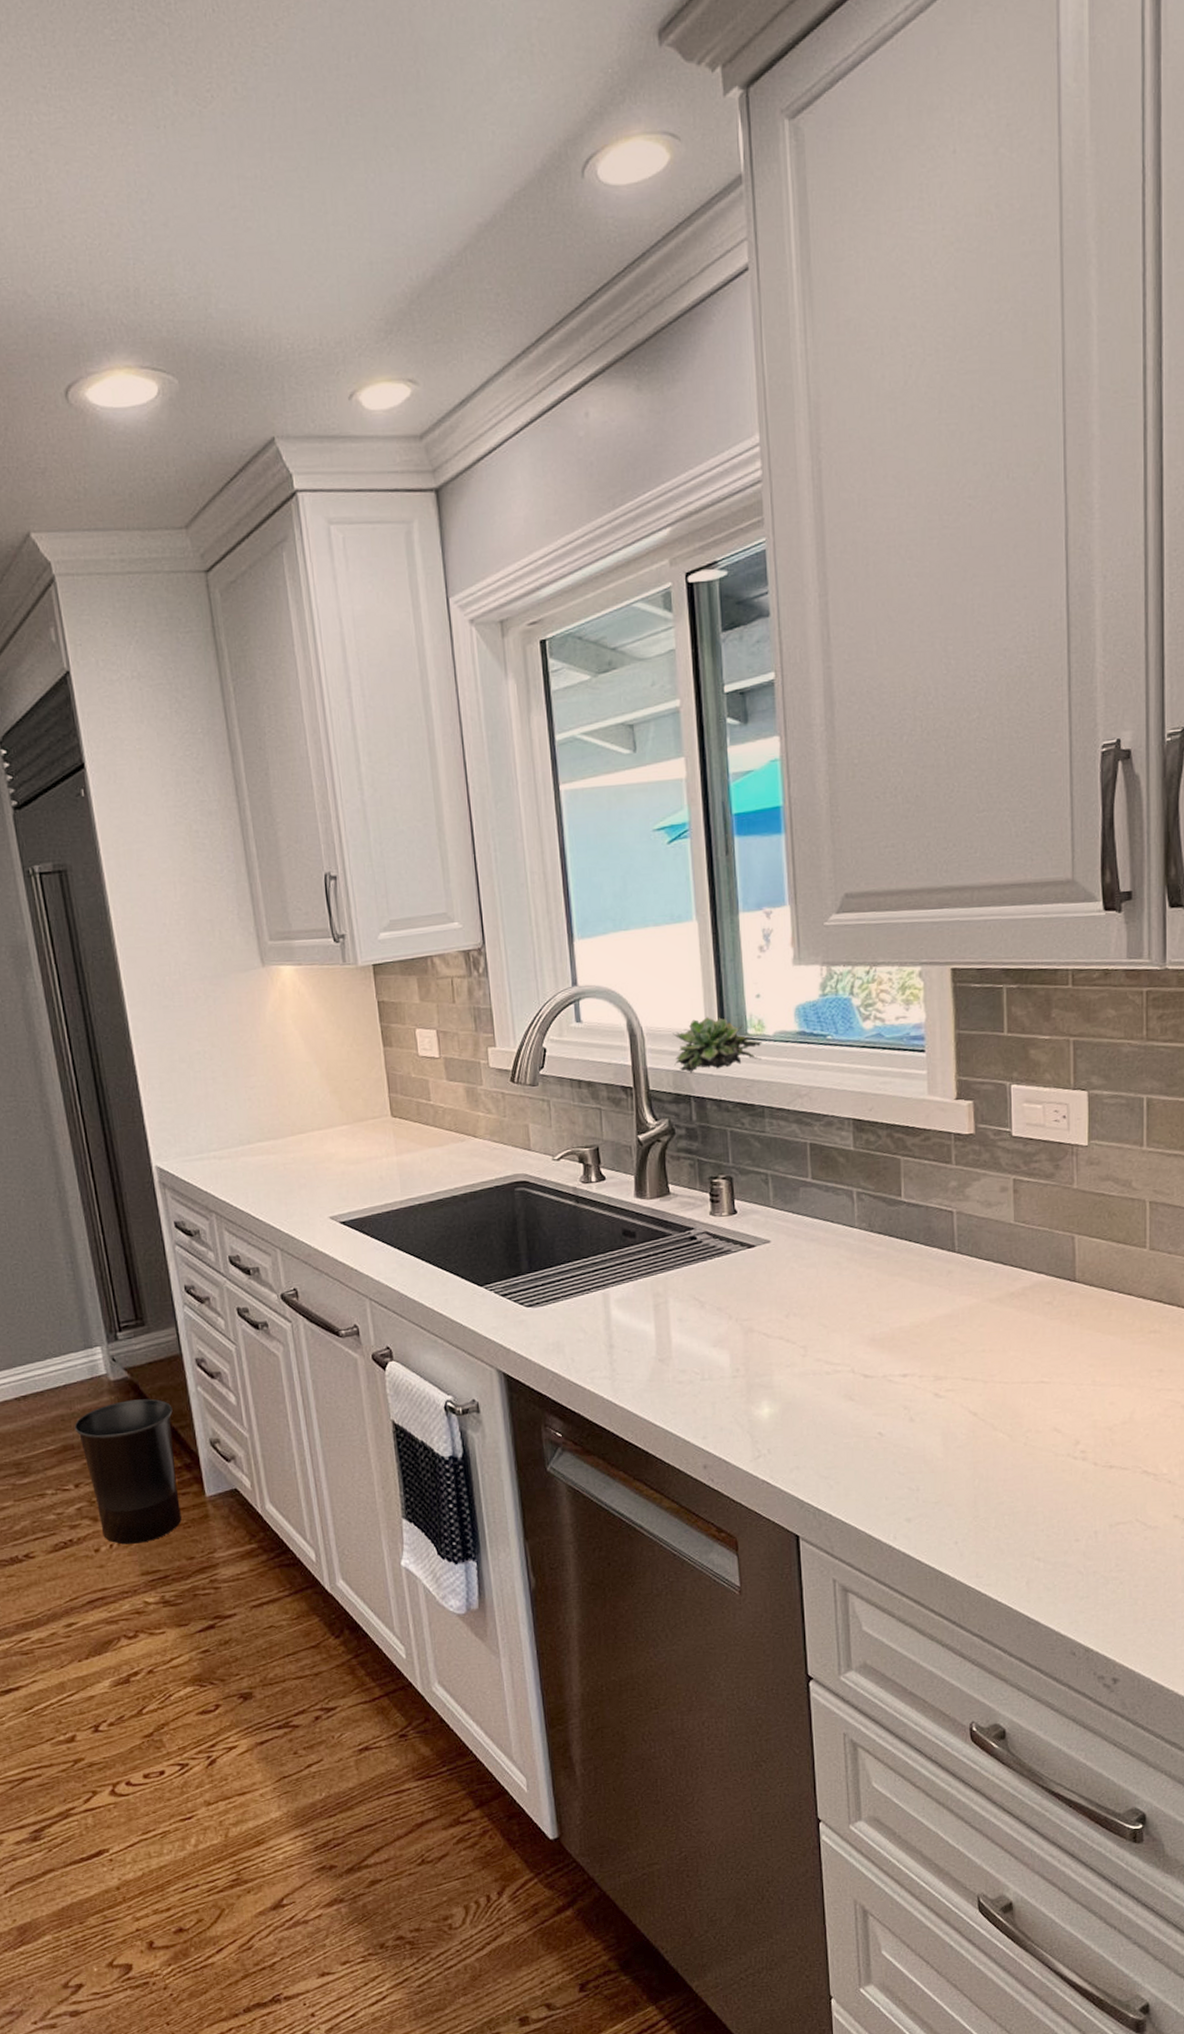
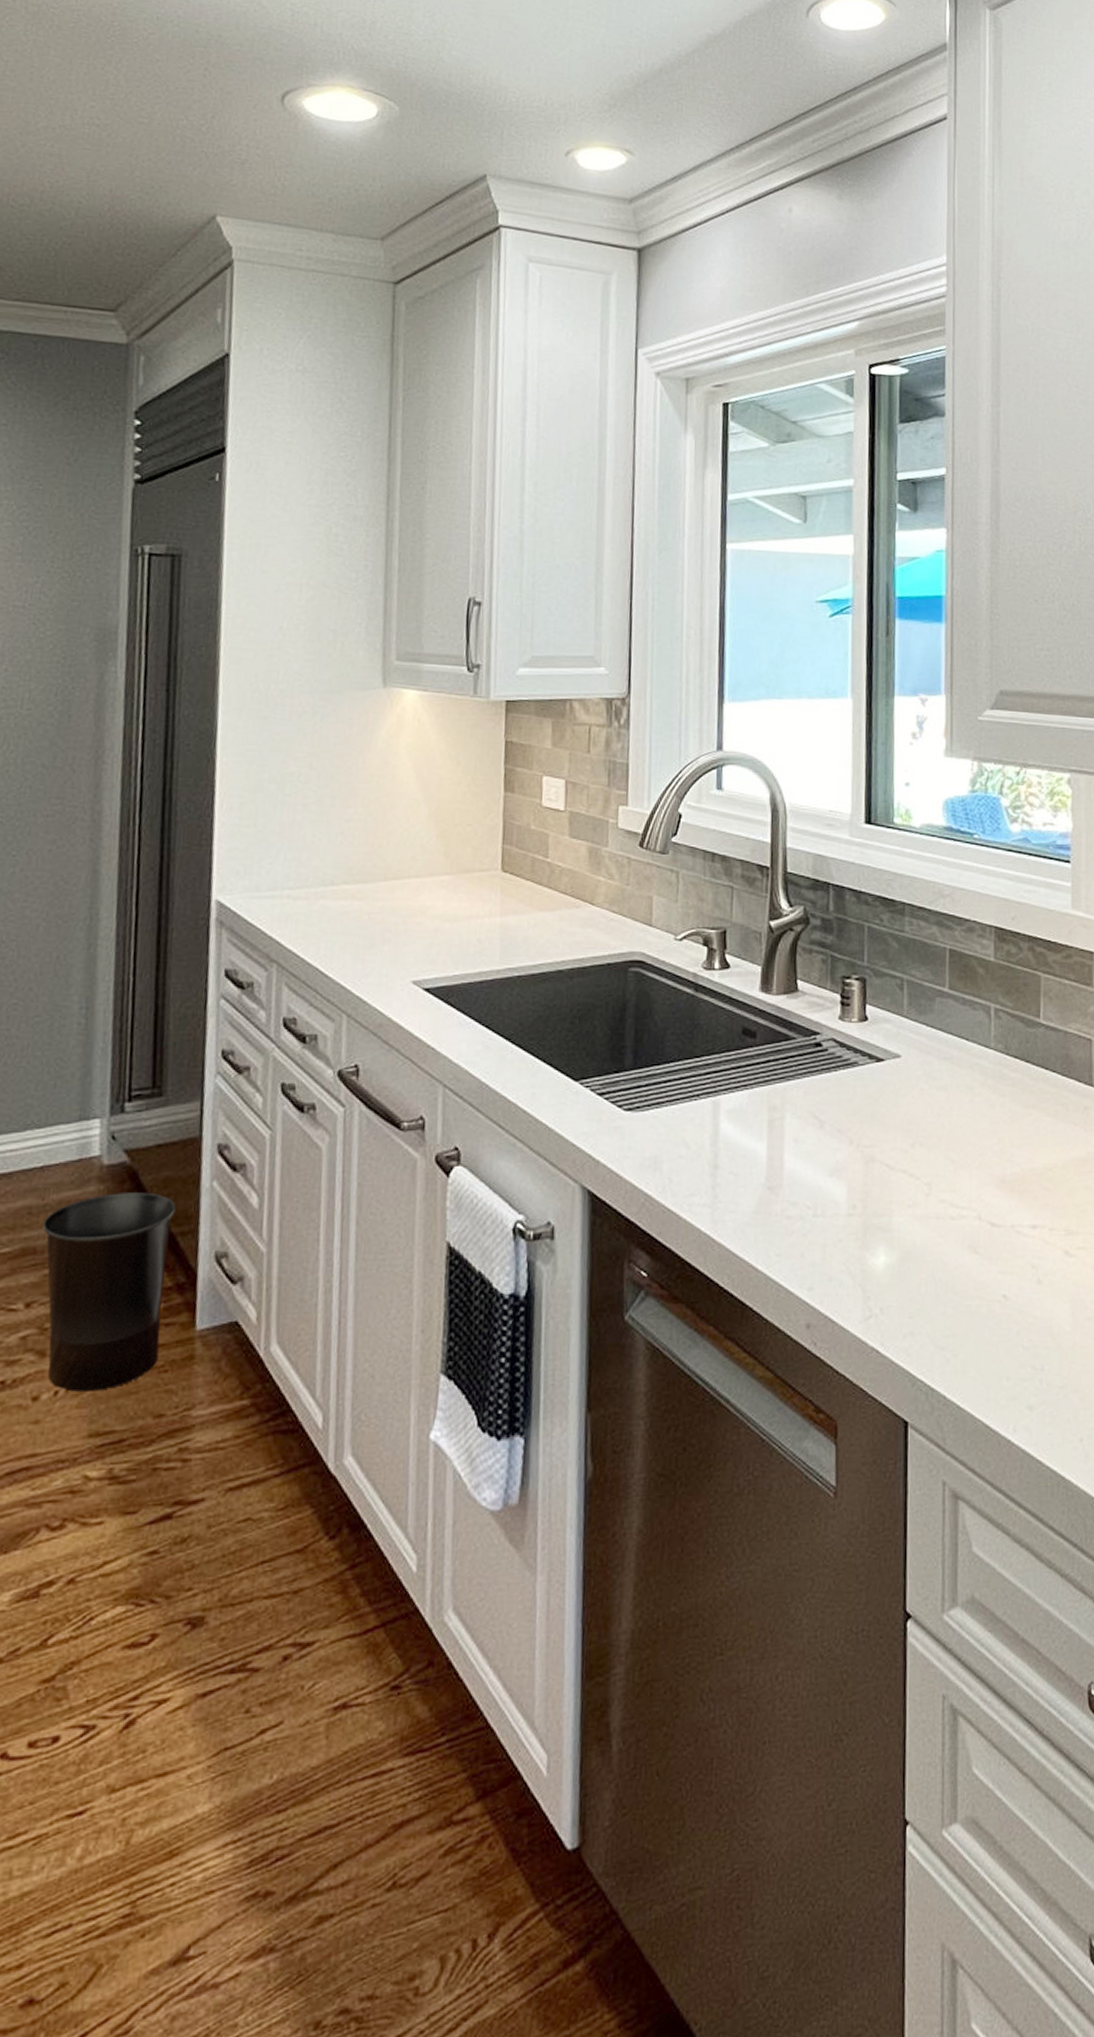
succulent plant: present [673,1016,763,1074] -> none [816,799,909,859]

